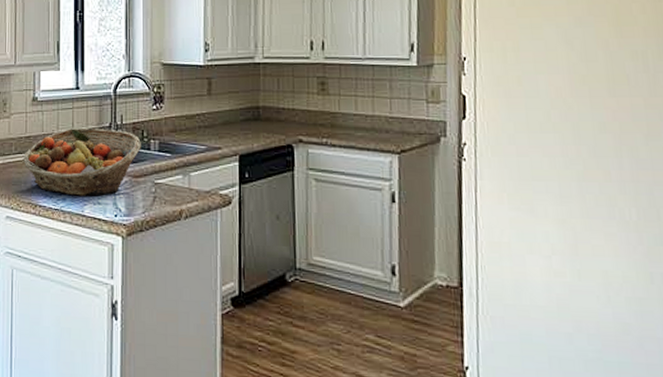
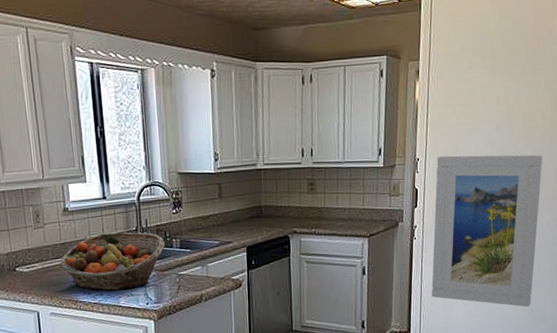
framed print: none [491,55,651,270] -> present [431,154,543,307]

